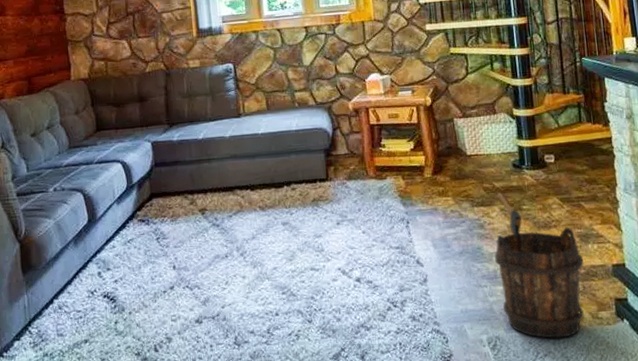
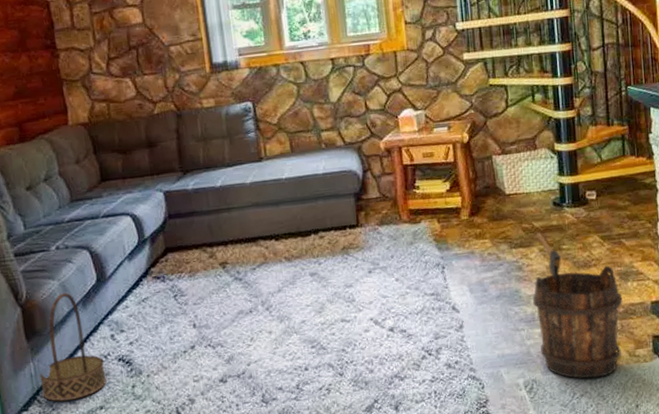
basket: none [32,231,92,333] -> present [39,292,107,402]

